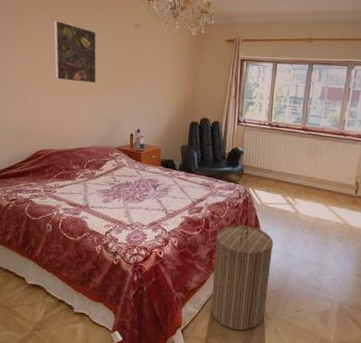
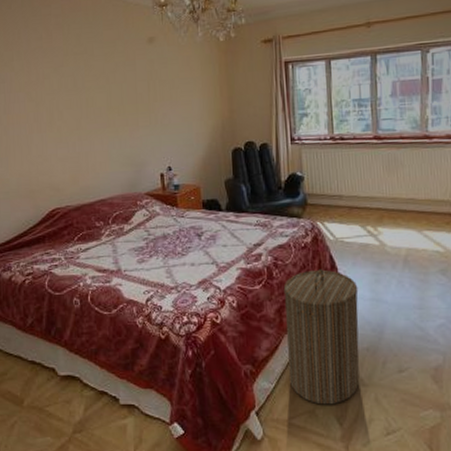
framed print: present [53,20,97,84] -> none [51,48,111,120]

